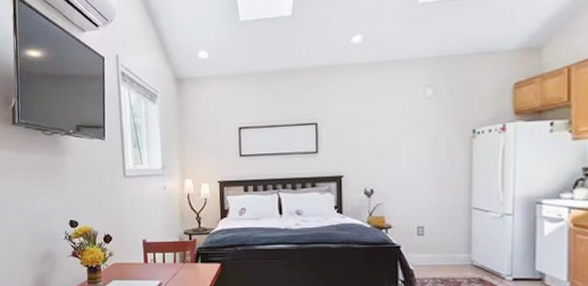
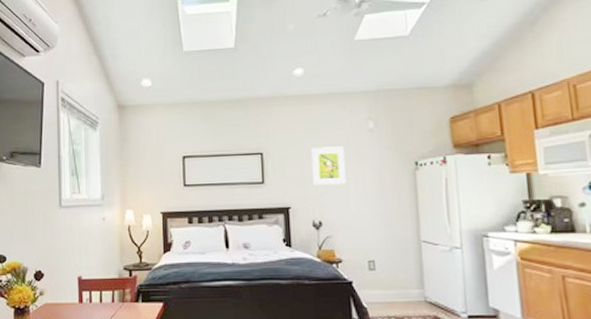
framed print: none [366,115,400,154] -> present [311,146,346,185]

